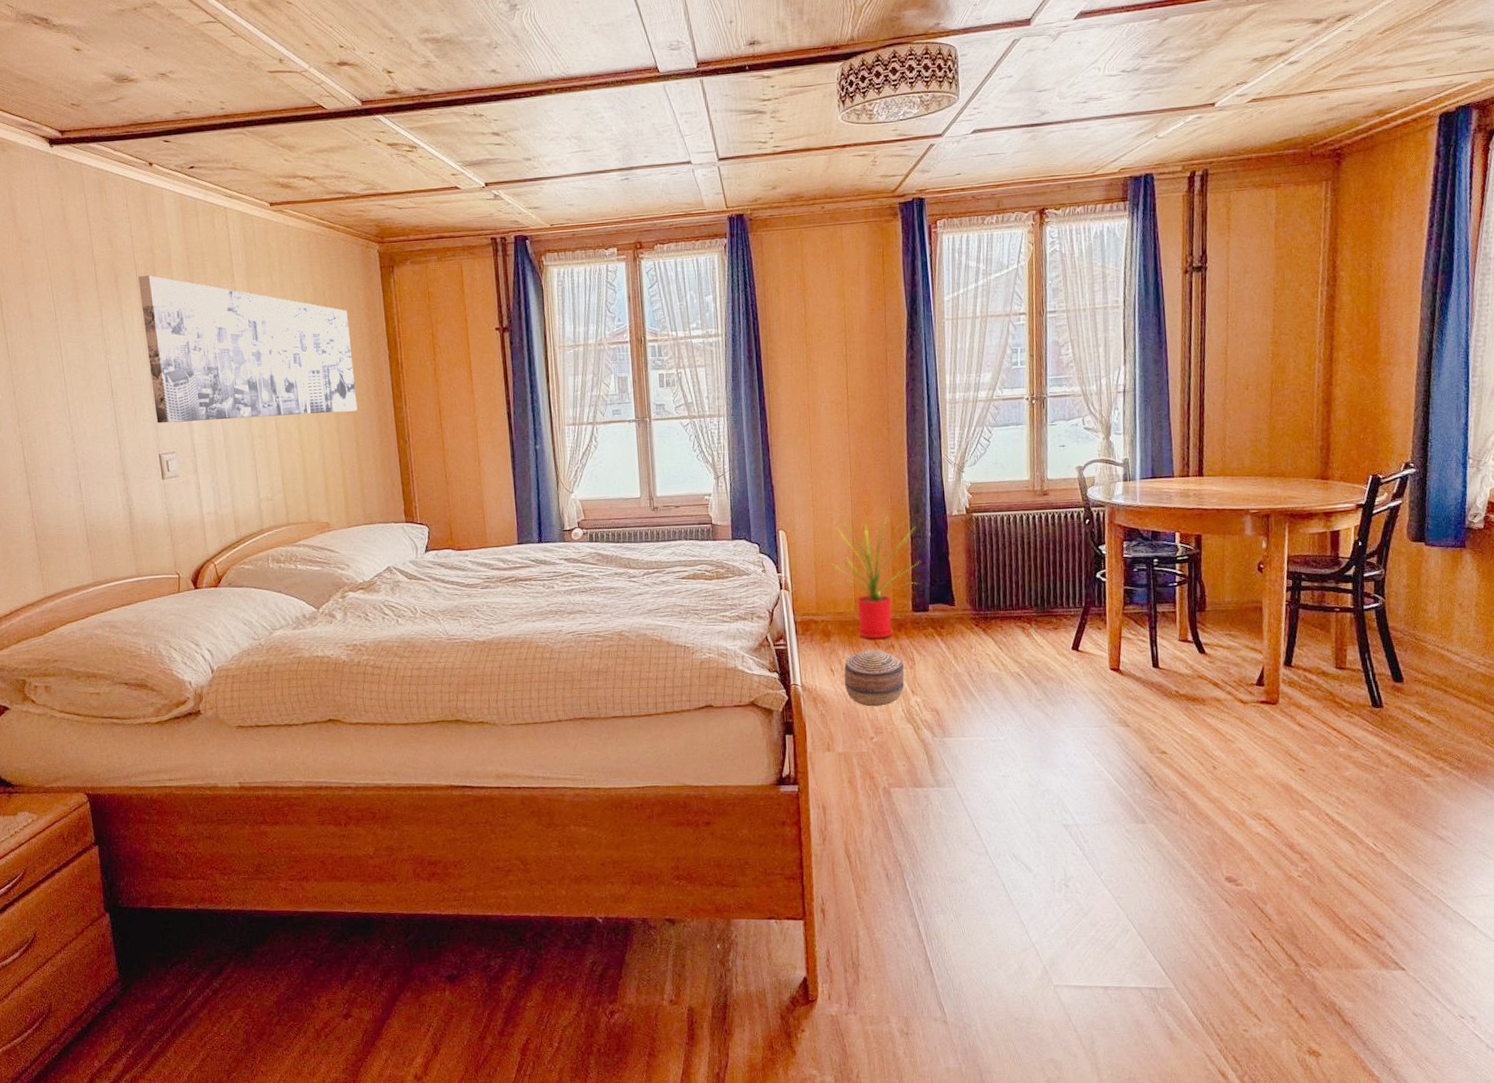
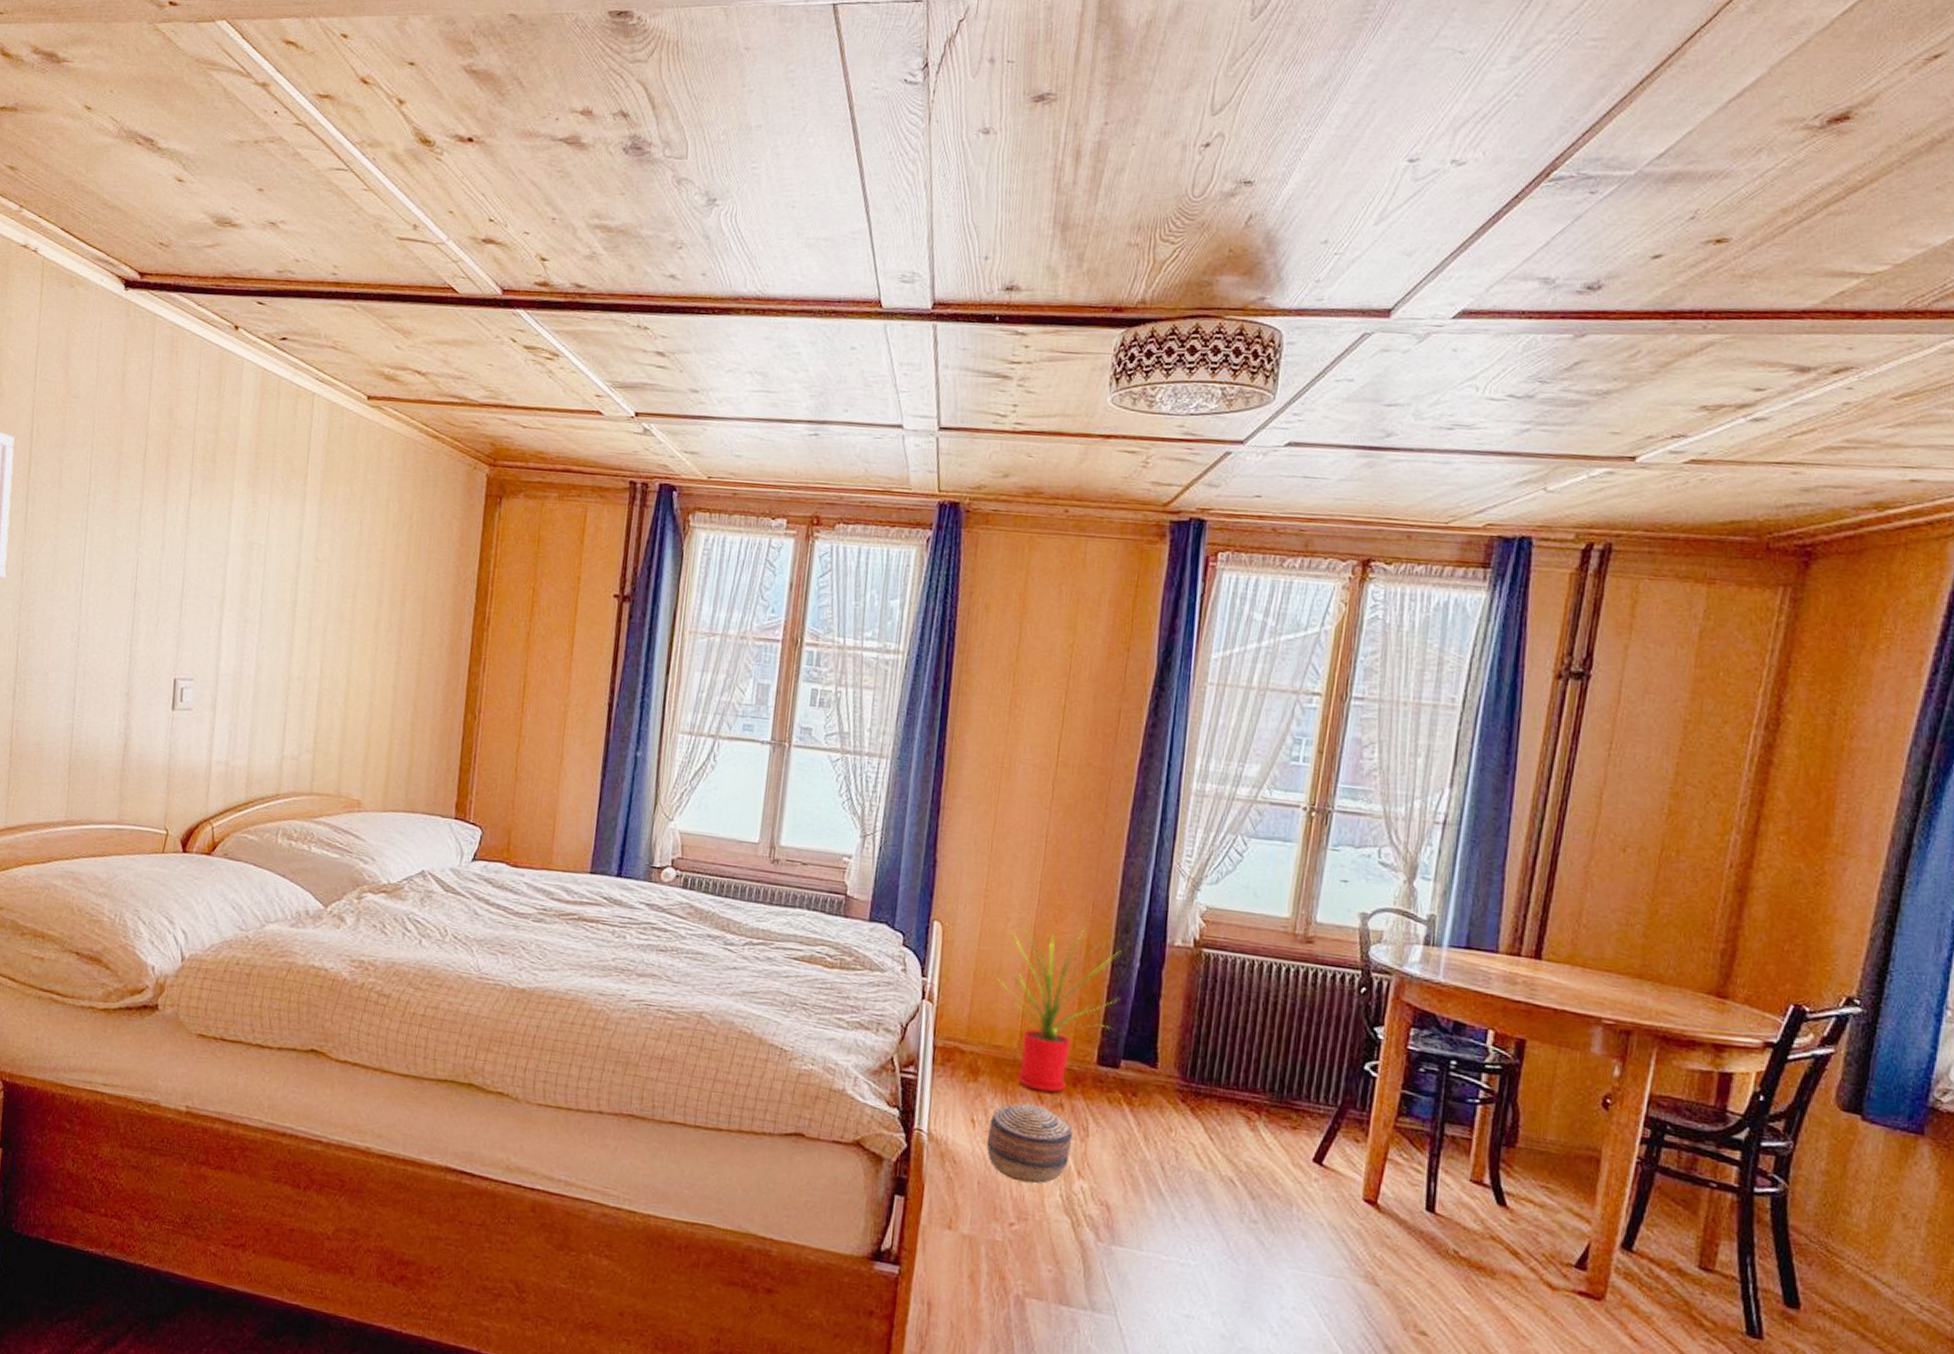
wall art: present [138,275,358,424] -> none [180,459,435,668]

